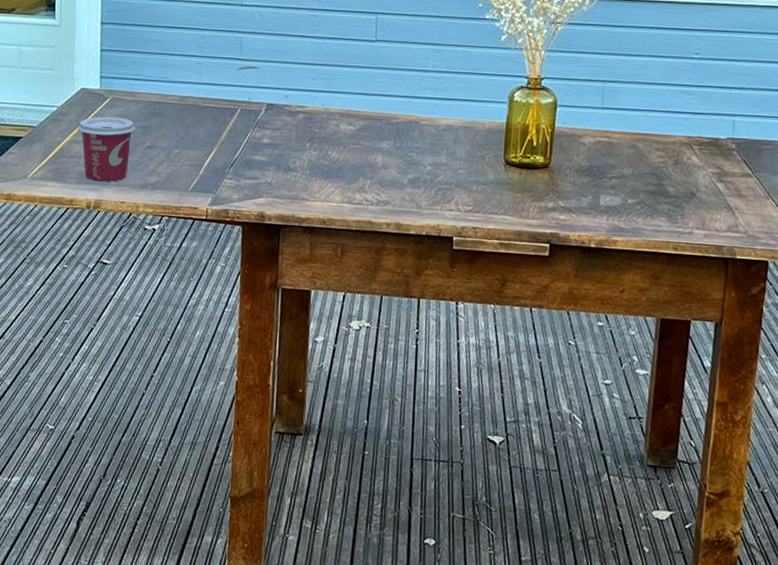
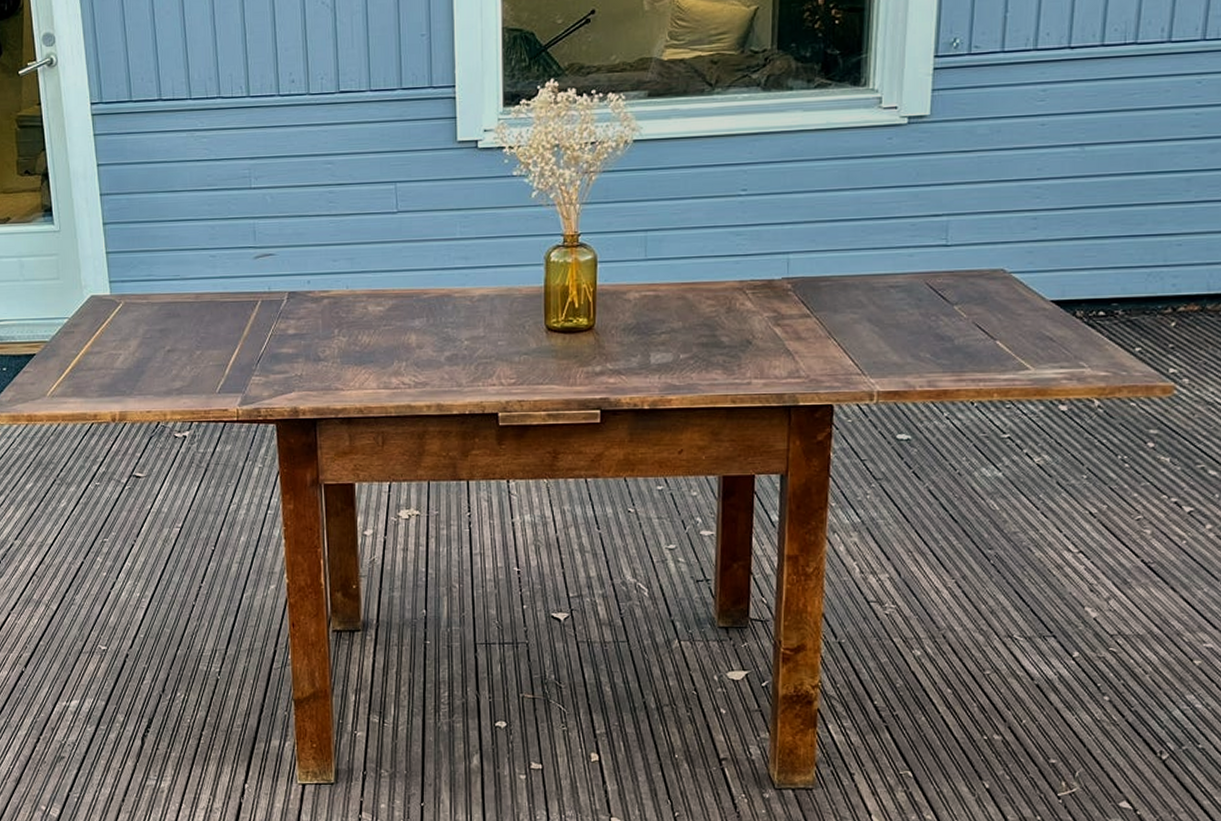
cup: present [78,116,136,182] -> none [92,322,153,392]

